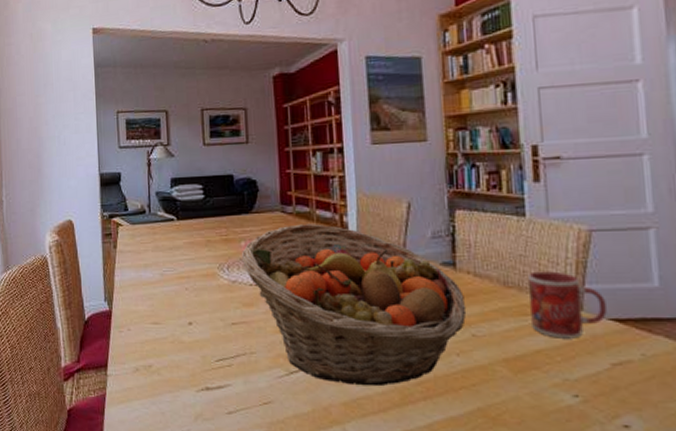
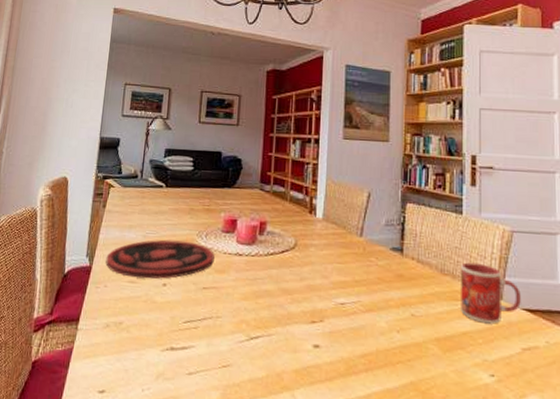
plate: none [125,276,240,319] -> present [105,239,215,279]
fruit basket: present [241,224,467,387] -> none [219,202,409,357]

